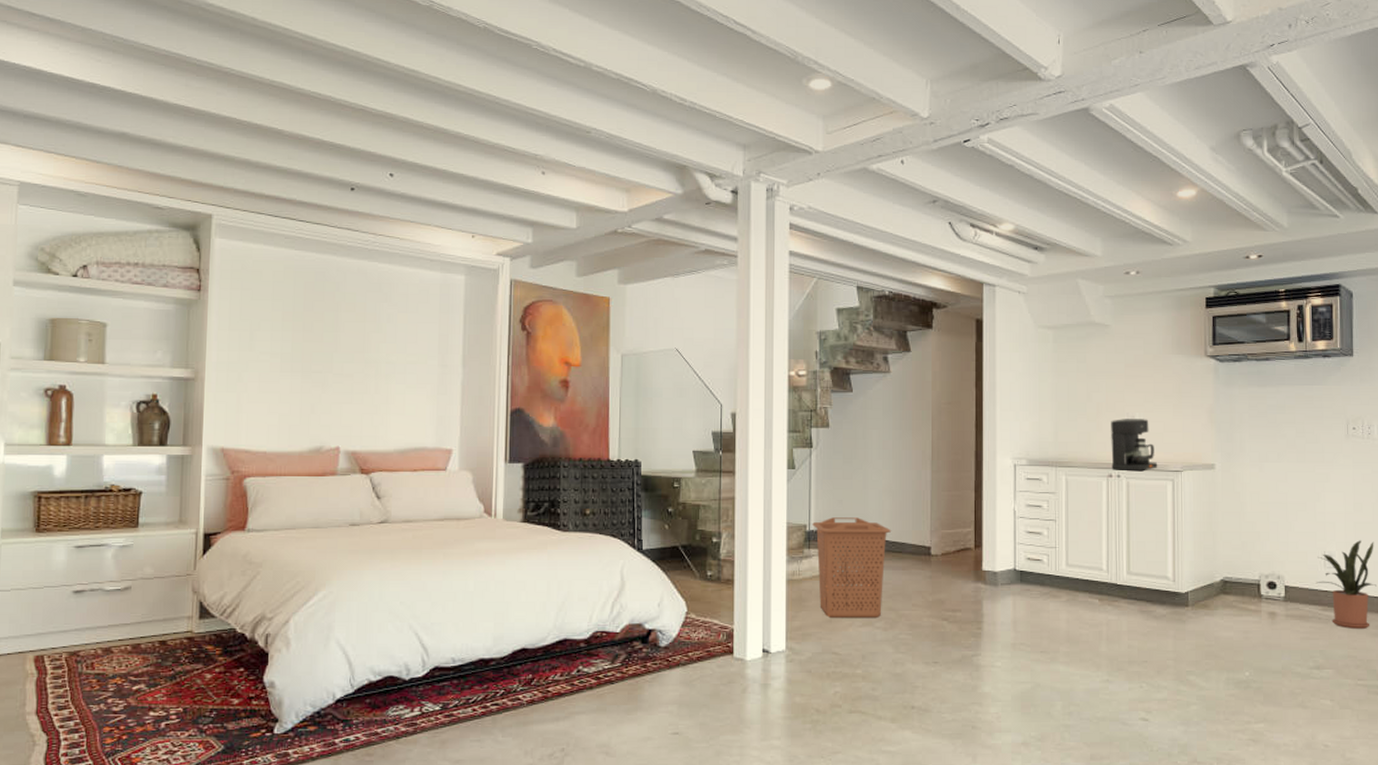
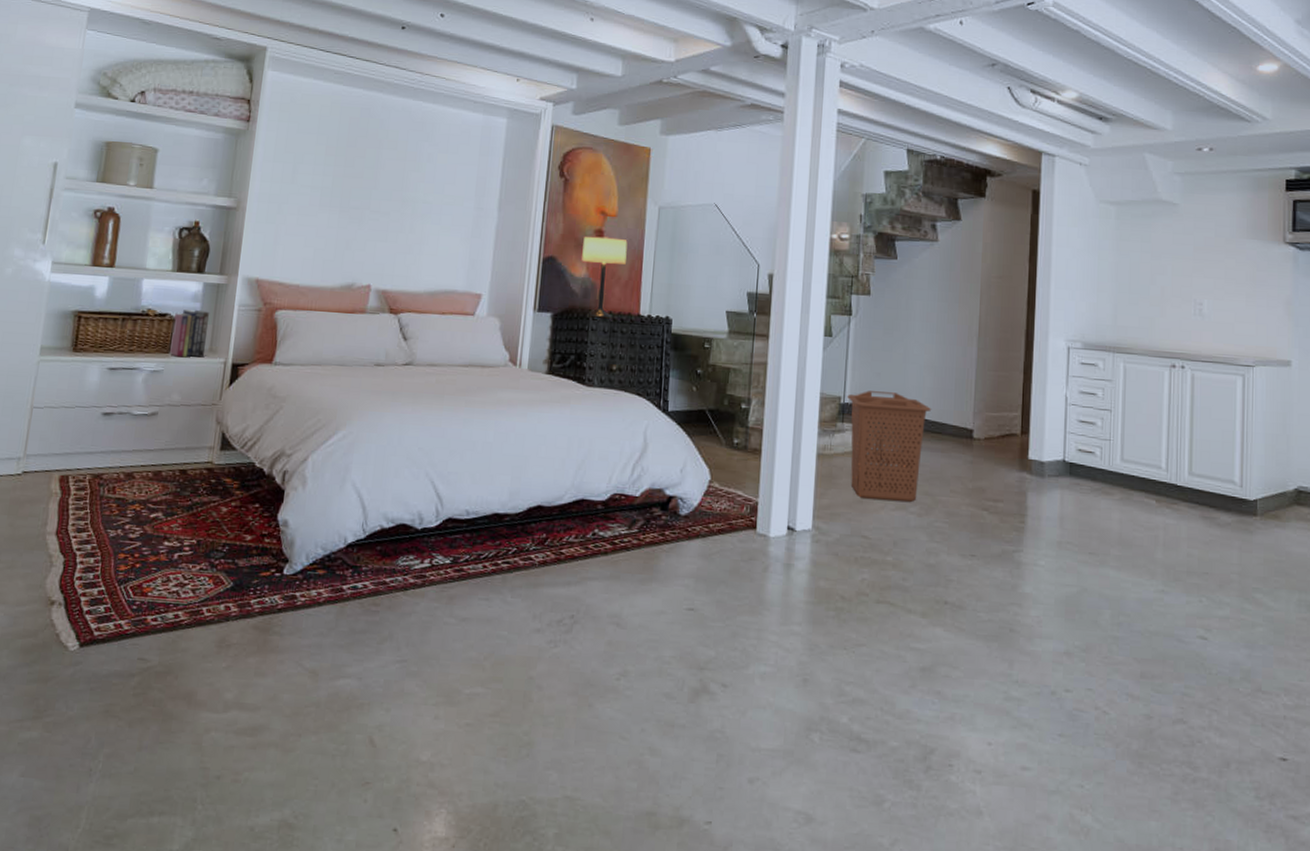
books: none [138,482,177,531] -> present [170,309,210,358]
table lamp: none [549,386,593,465] -> present [582,236,628,319]
coffee maker: present [1111,419,1158,472] -> none [1175,305,1227,364]

